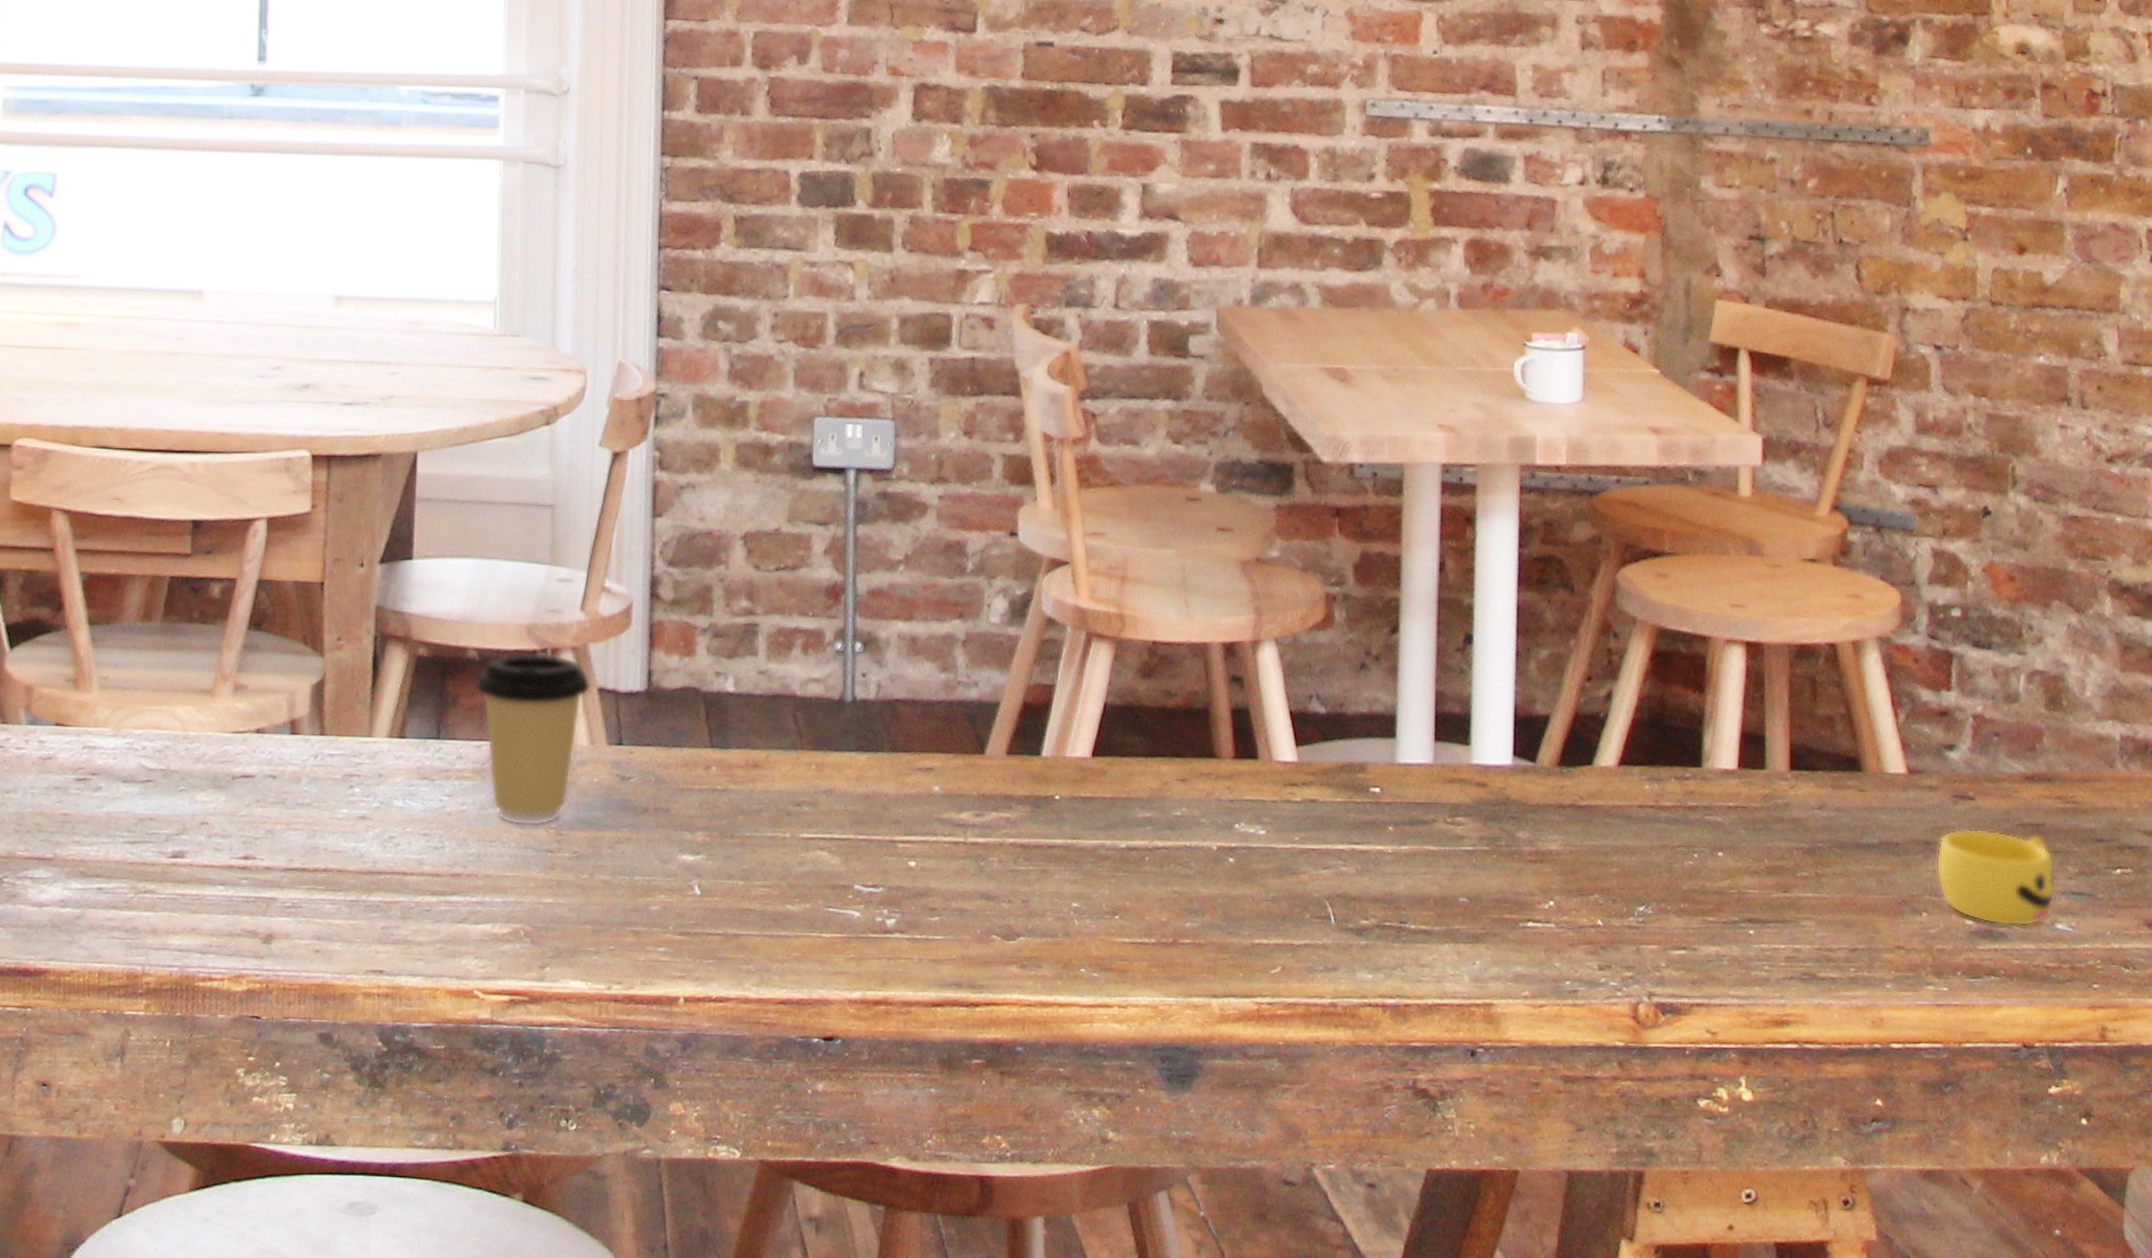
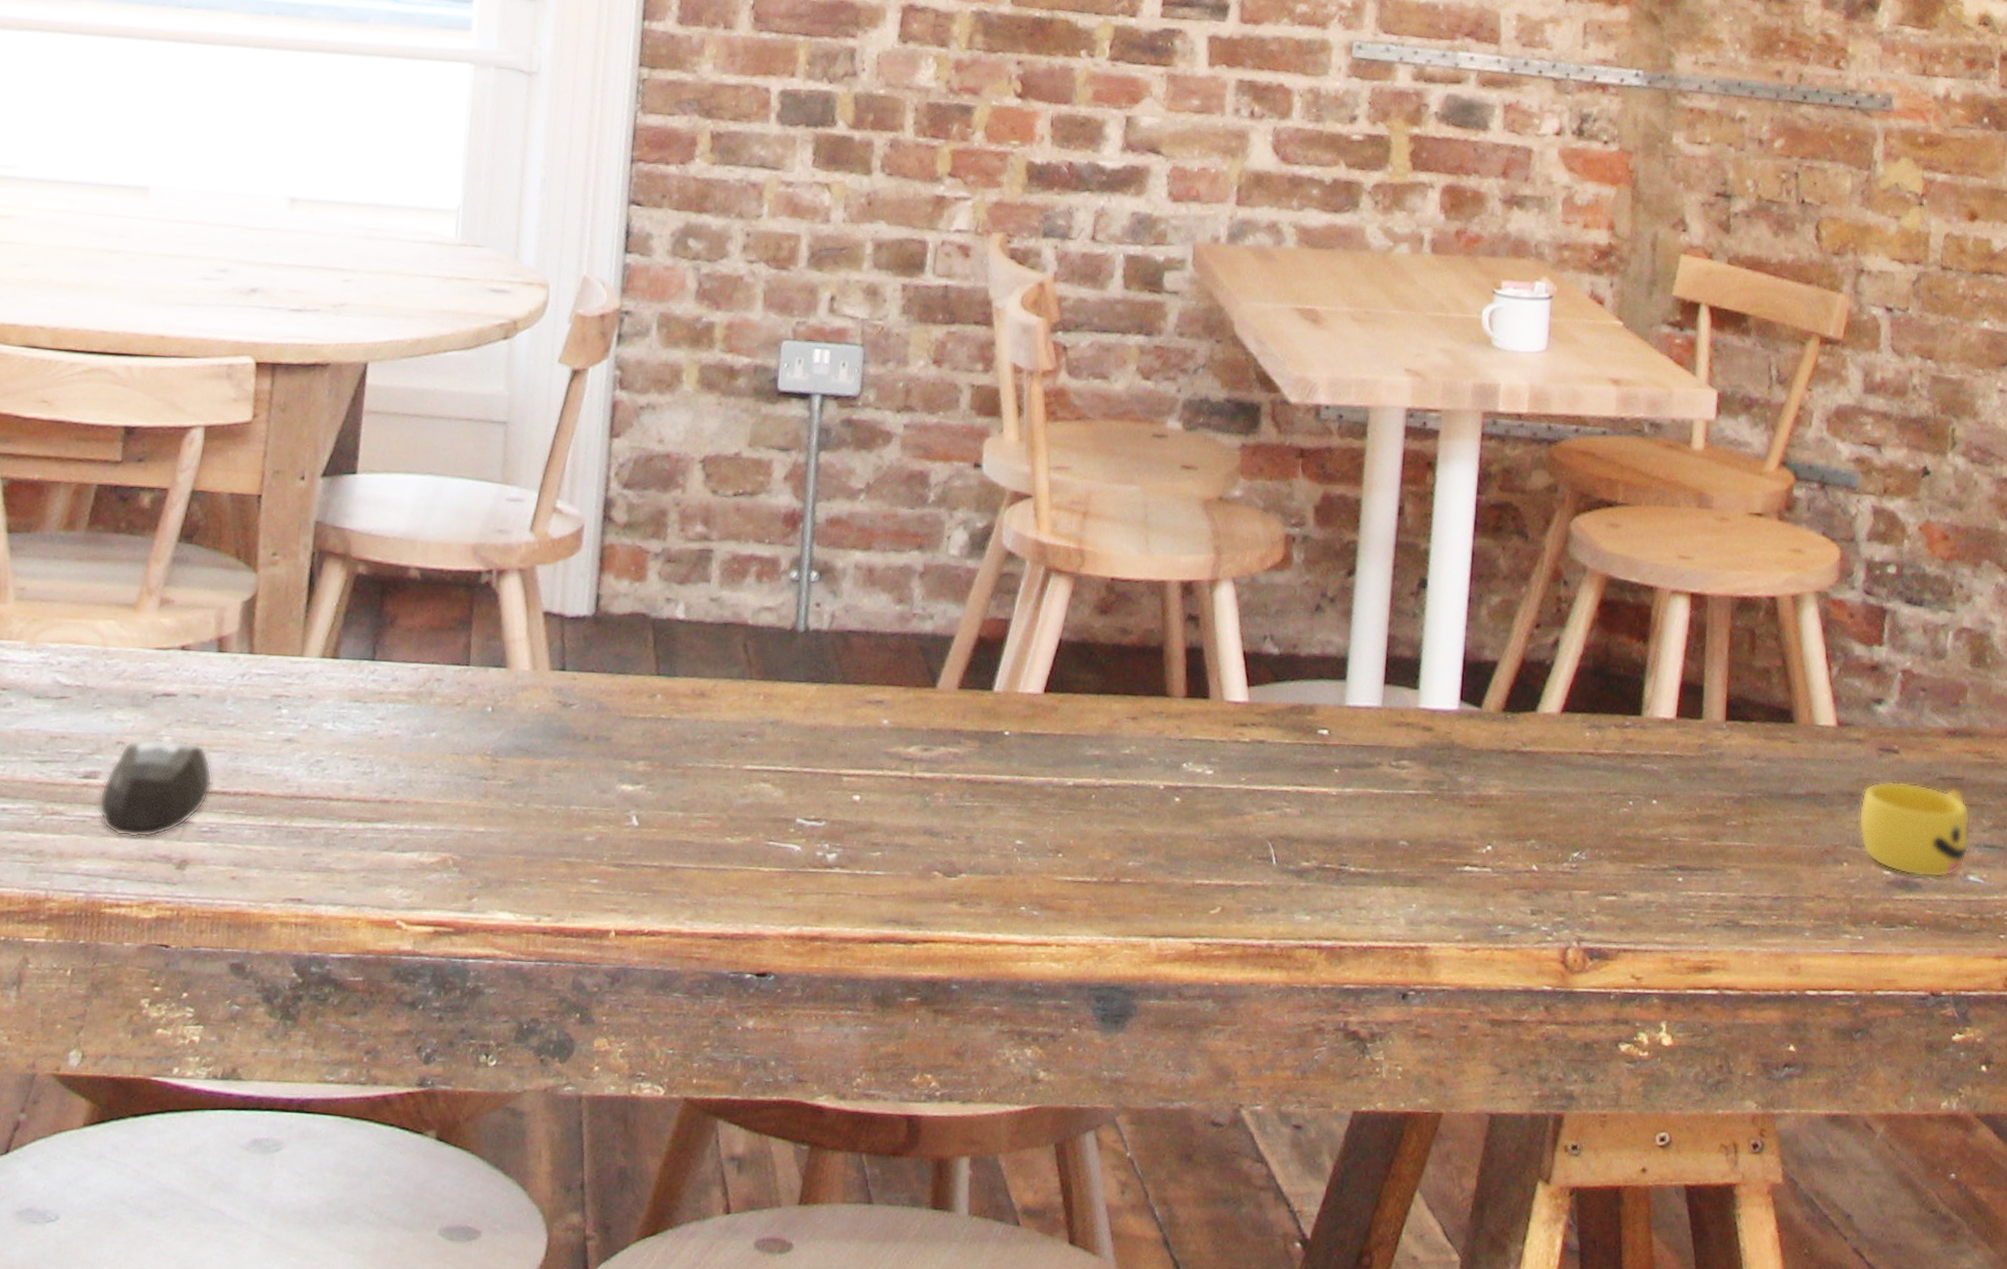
mouse: none [187,814,292,914] -> present [98,734,213,838]
coffee cup: present [474,652,592,826] -> none [414,573,537,752]

